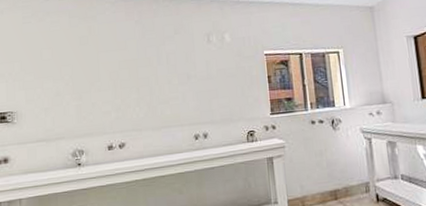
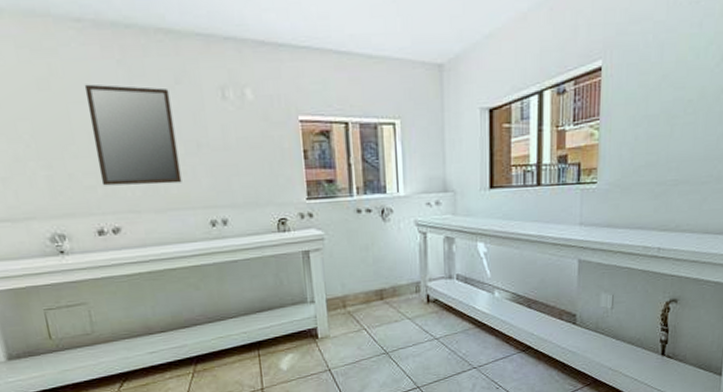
home mirror: none [111,37,175,111] -> present [84,84,182,186]

